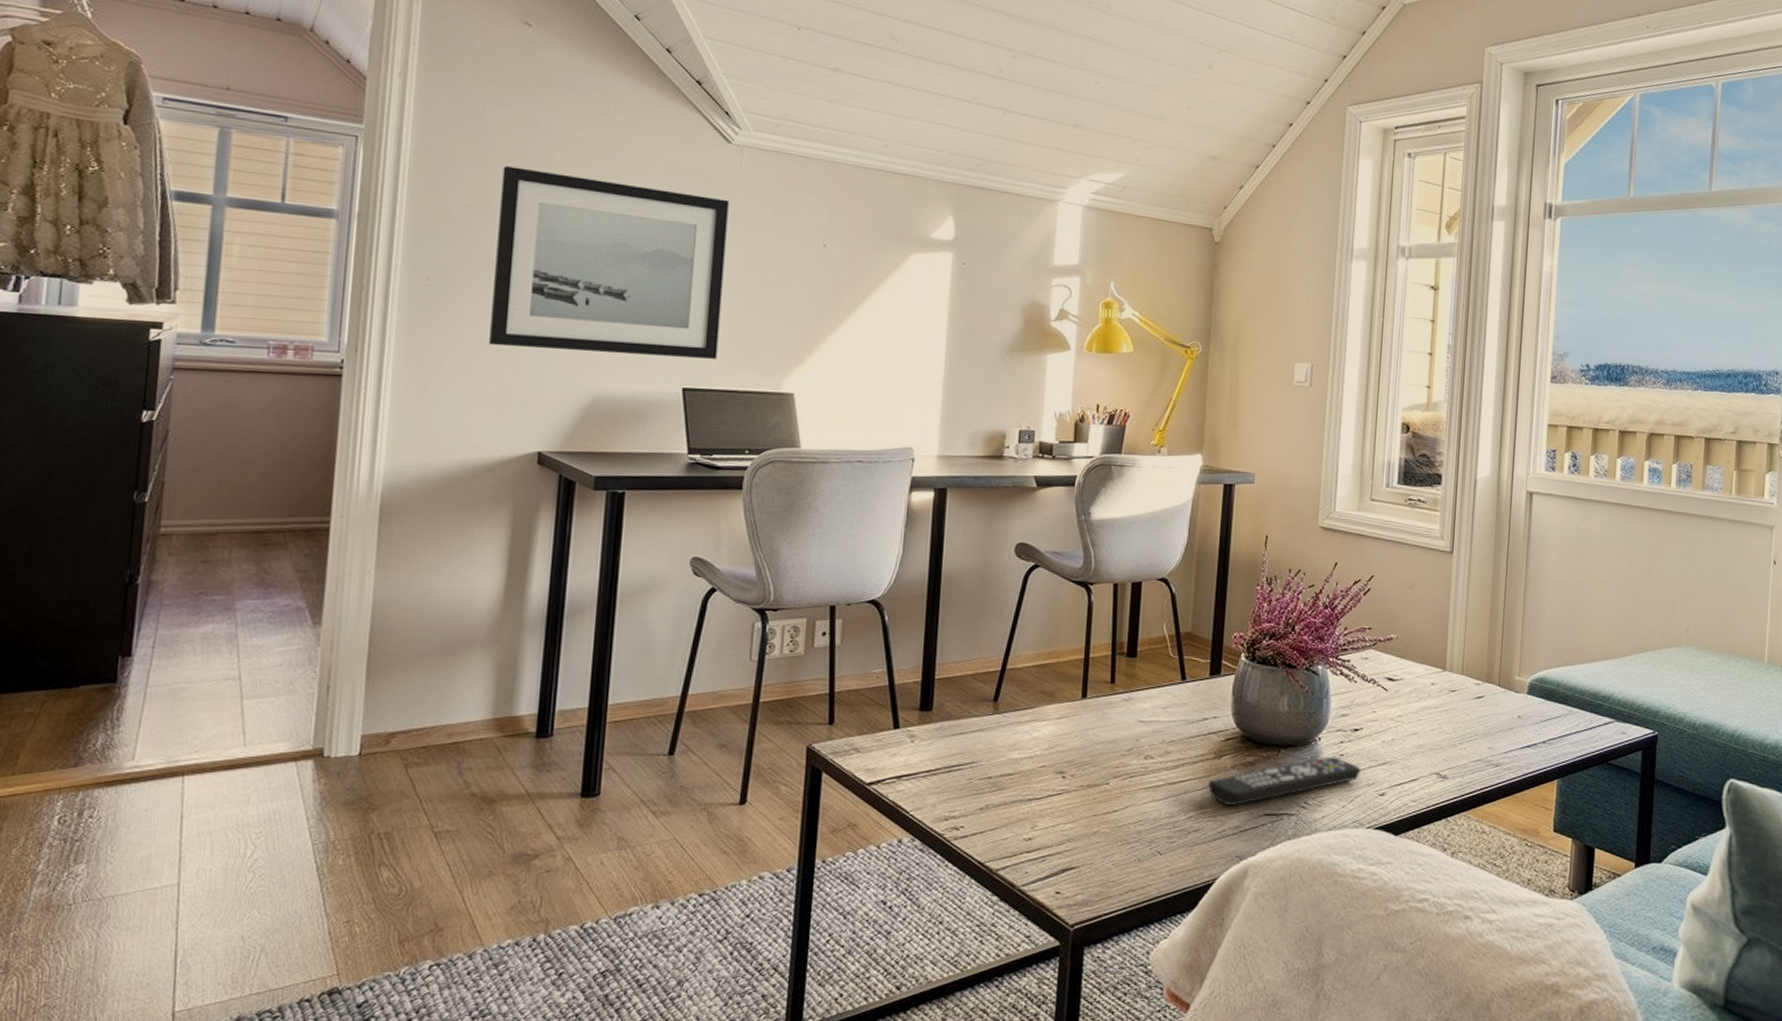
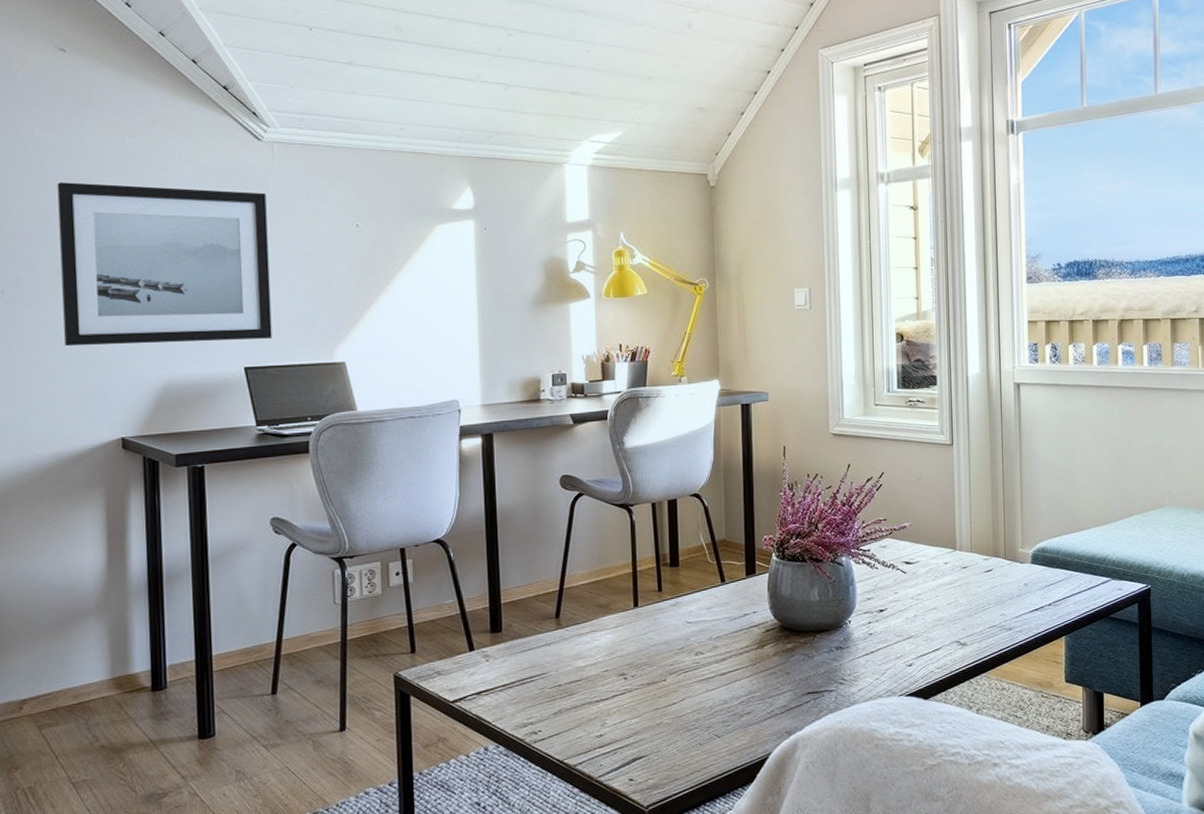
remote control: present [1208,757,1361,805] -> none [754,636,889,688]

